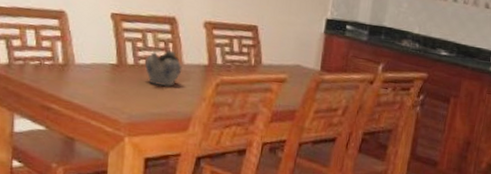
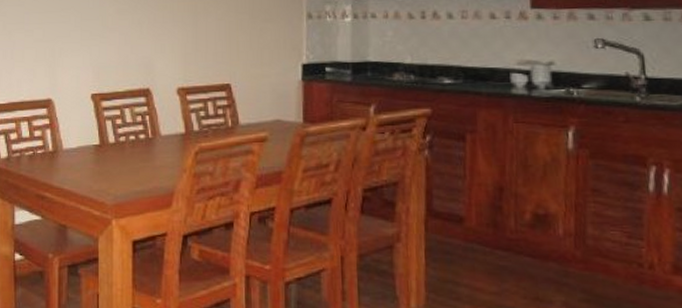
teapot: present [145,50,183,87] -> none [125,123,160,162]

